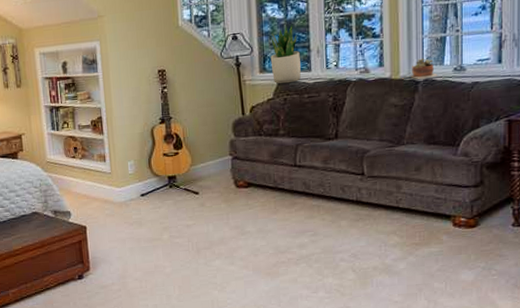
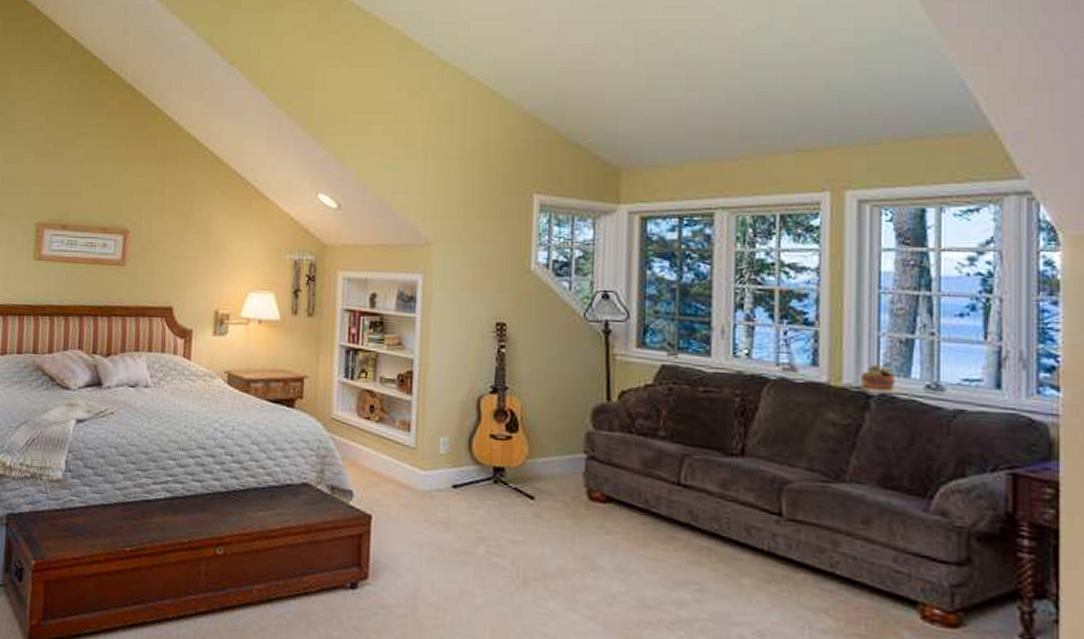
planter: present [270,25,301,84] -> none [653,291,696,368]

